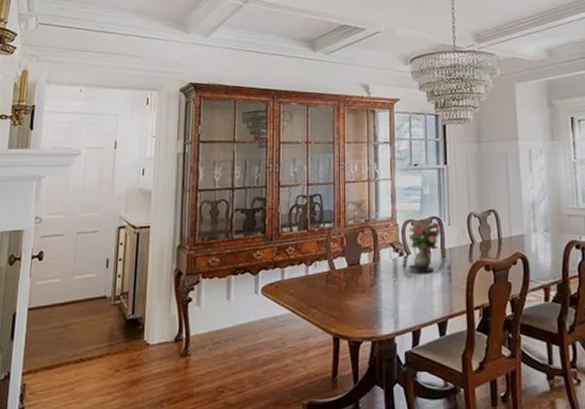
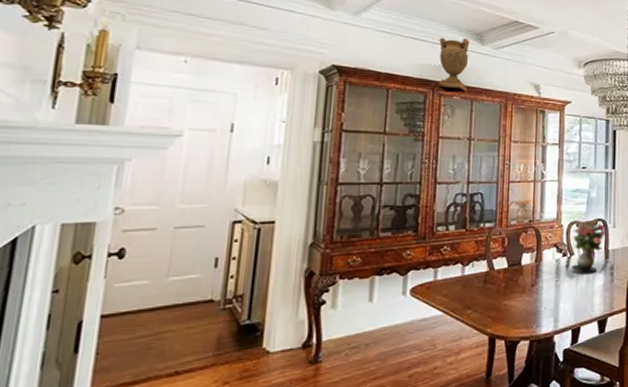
decorative urn: none [277,46,303,100] -> present [438,37,470,93]

